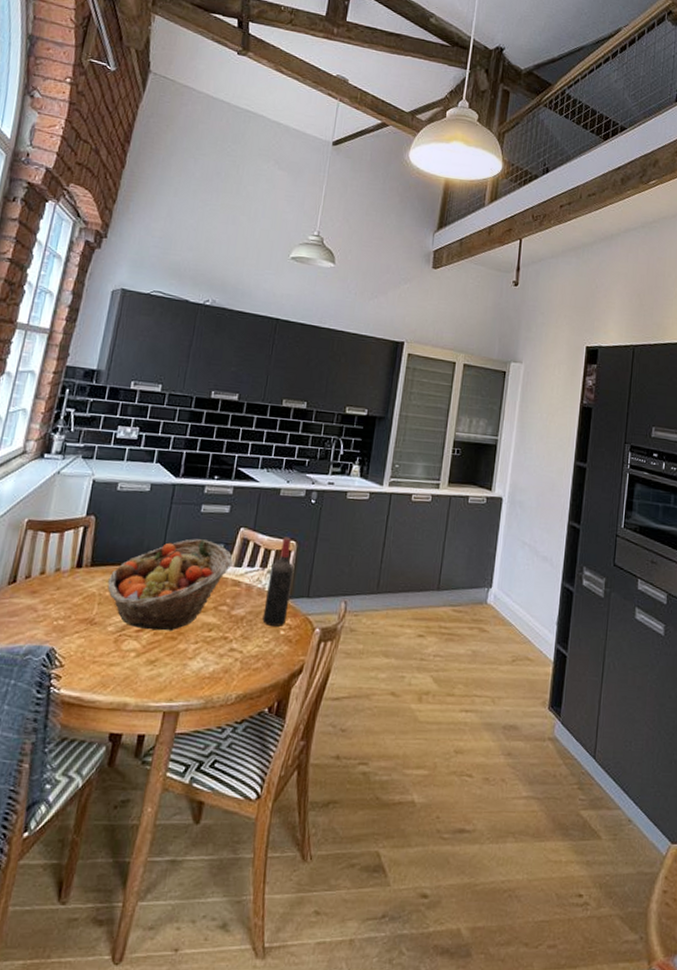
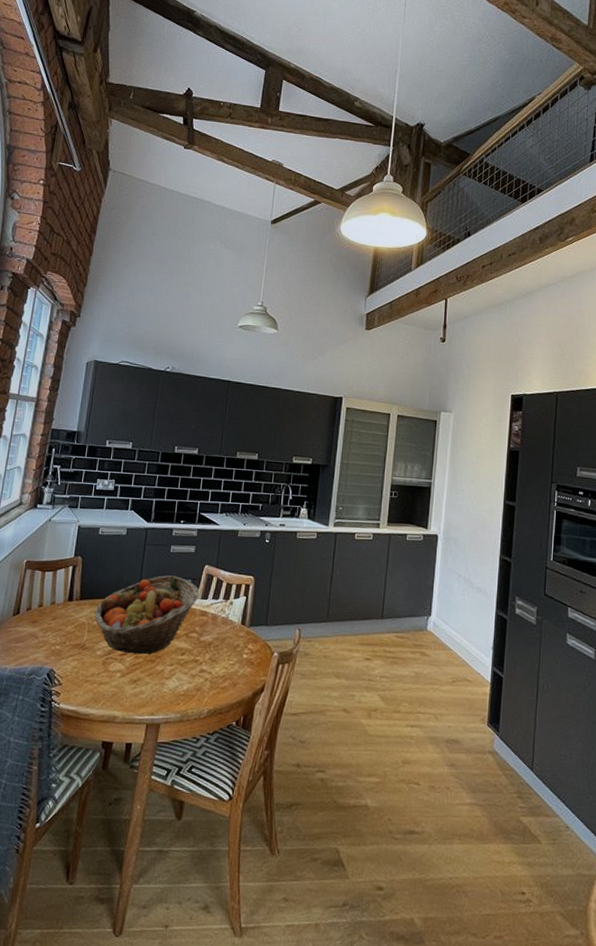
wine bottle: present [262,536,294,627] -> none [227,572,253,651]

